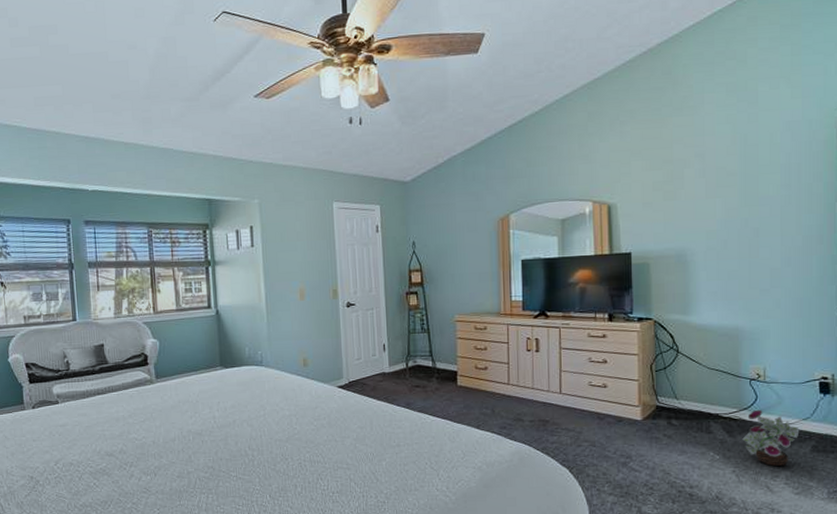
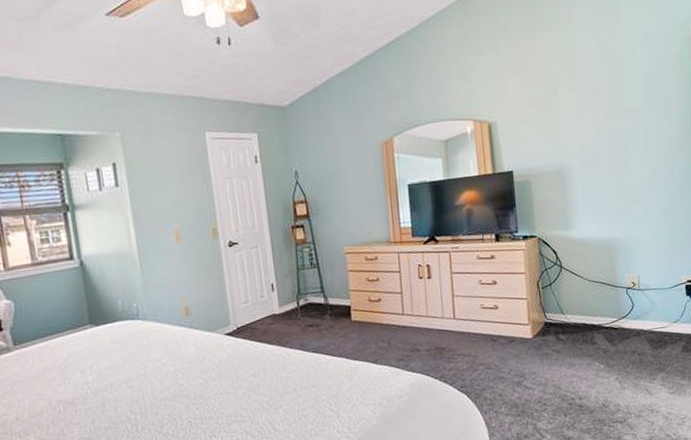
decorative plant: present [742,409,800,467] -> none [623,316,671,370]

